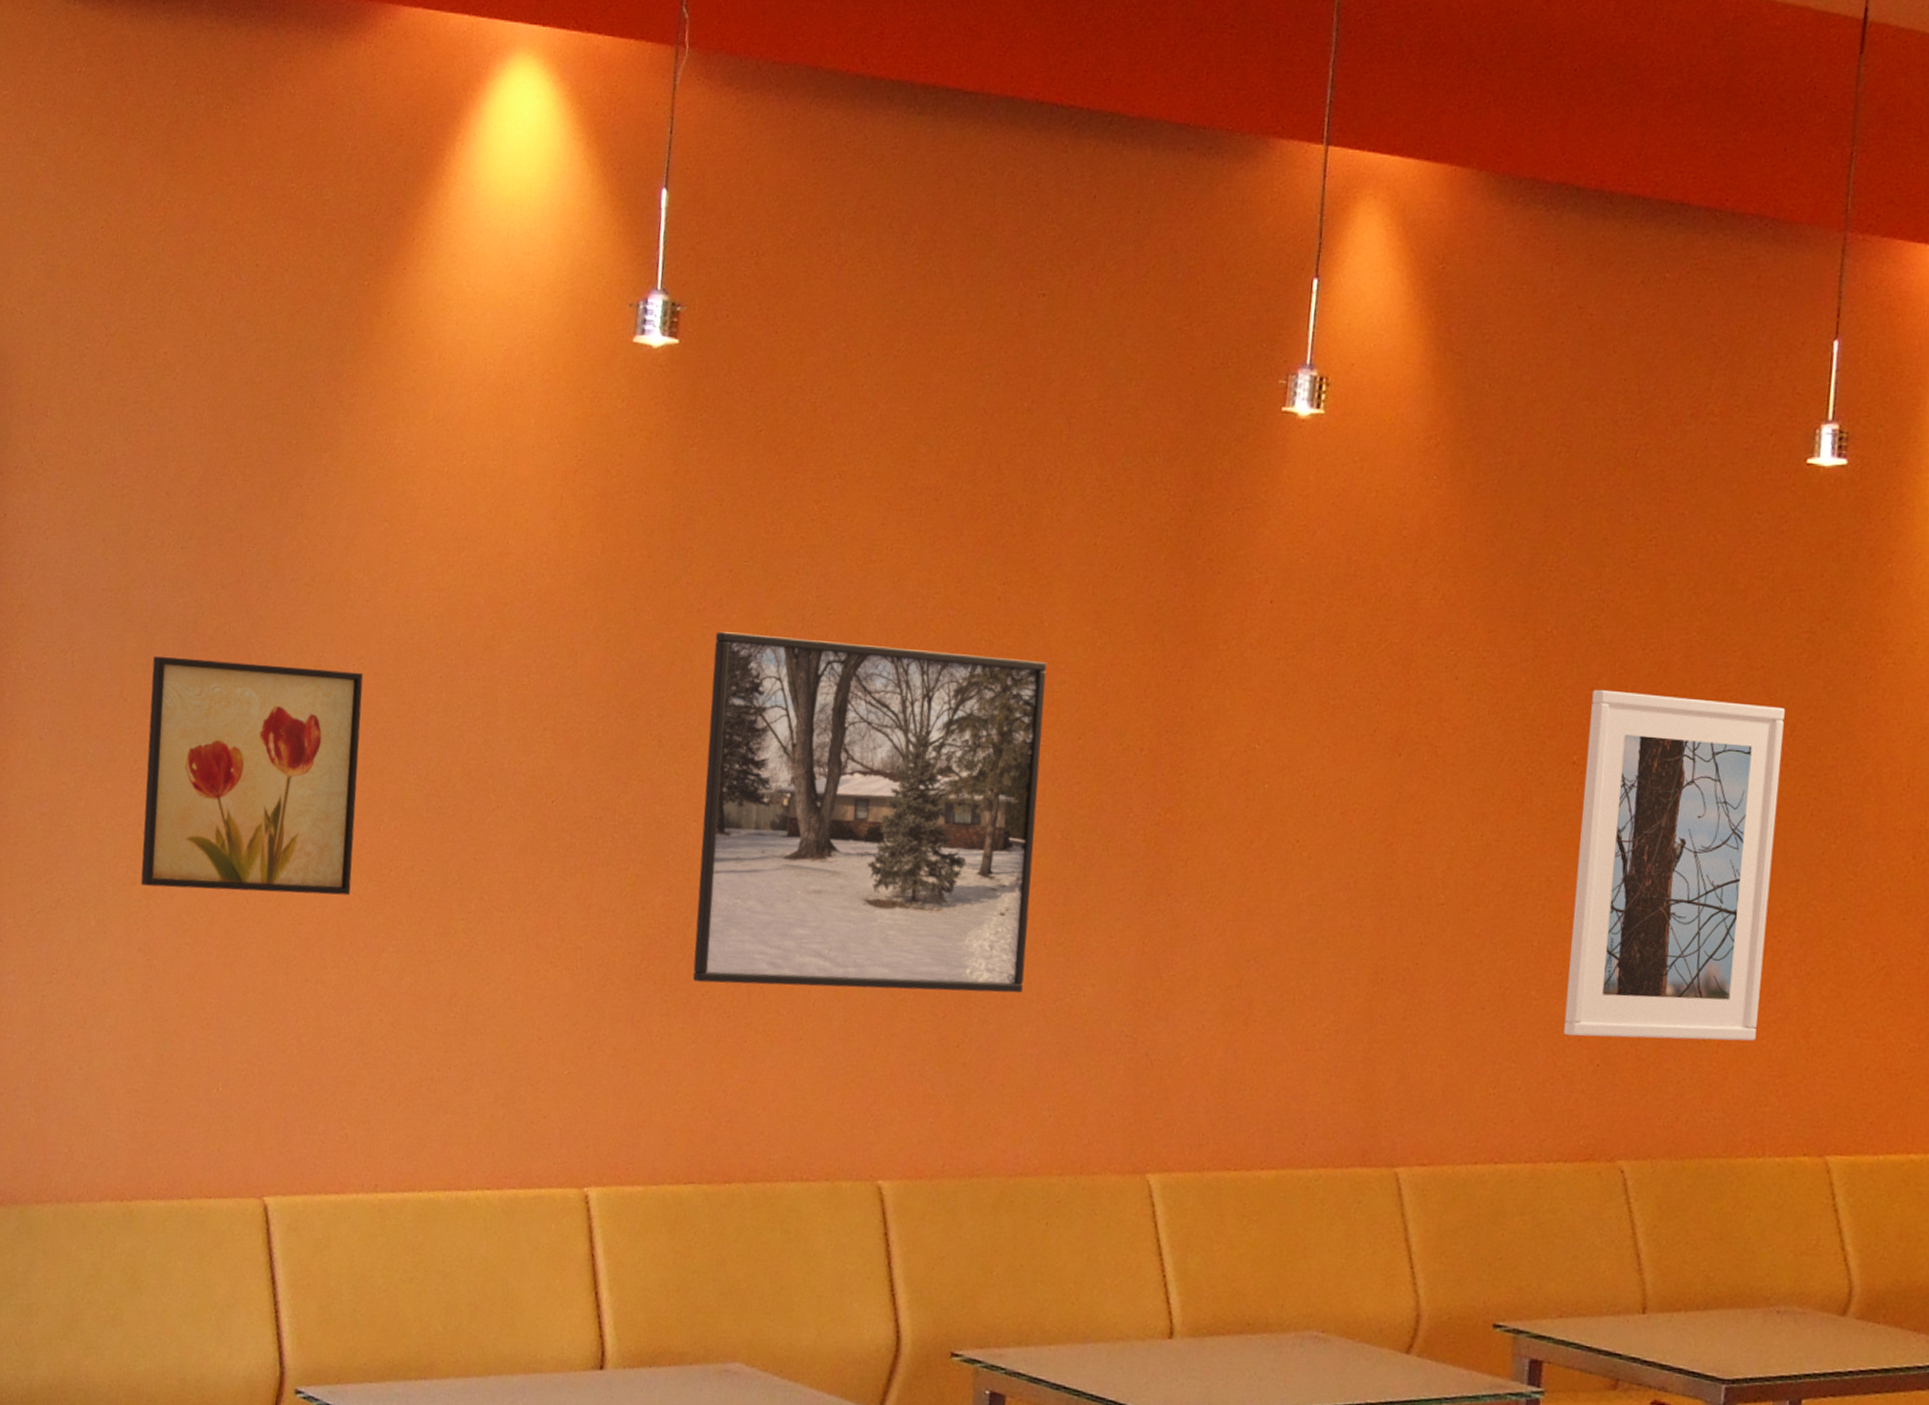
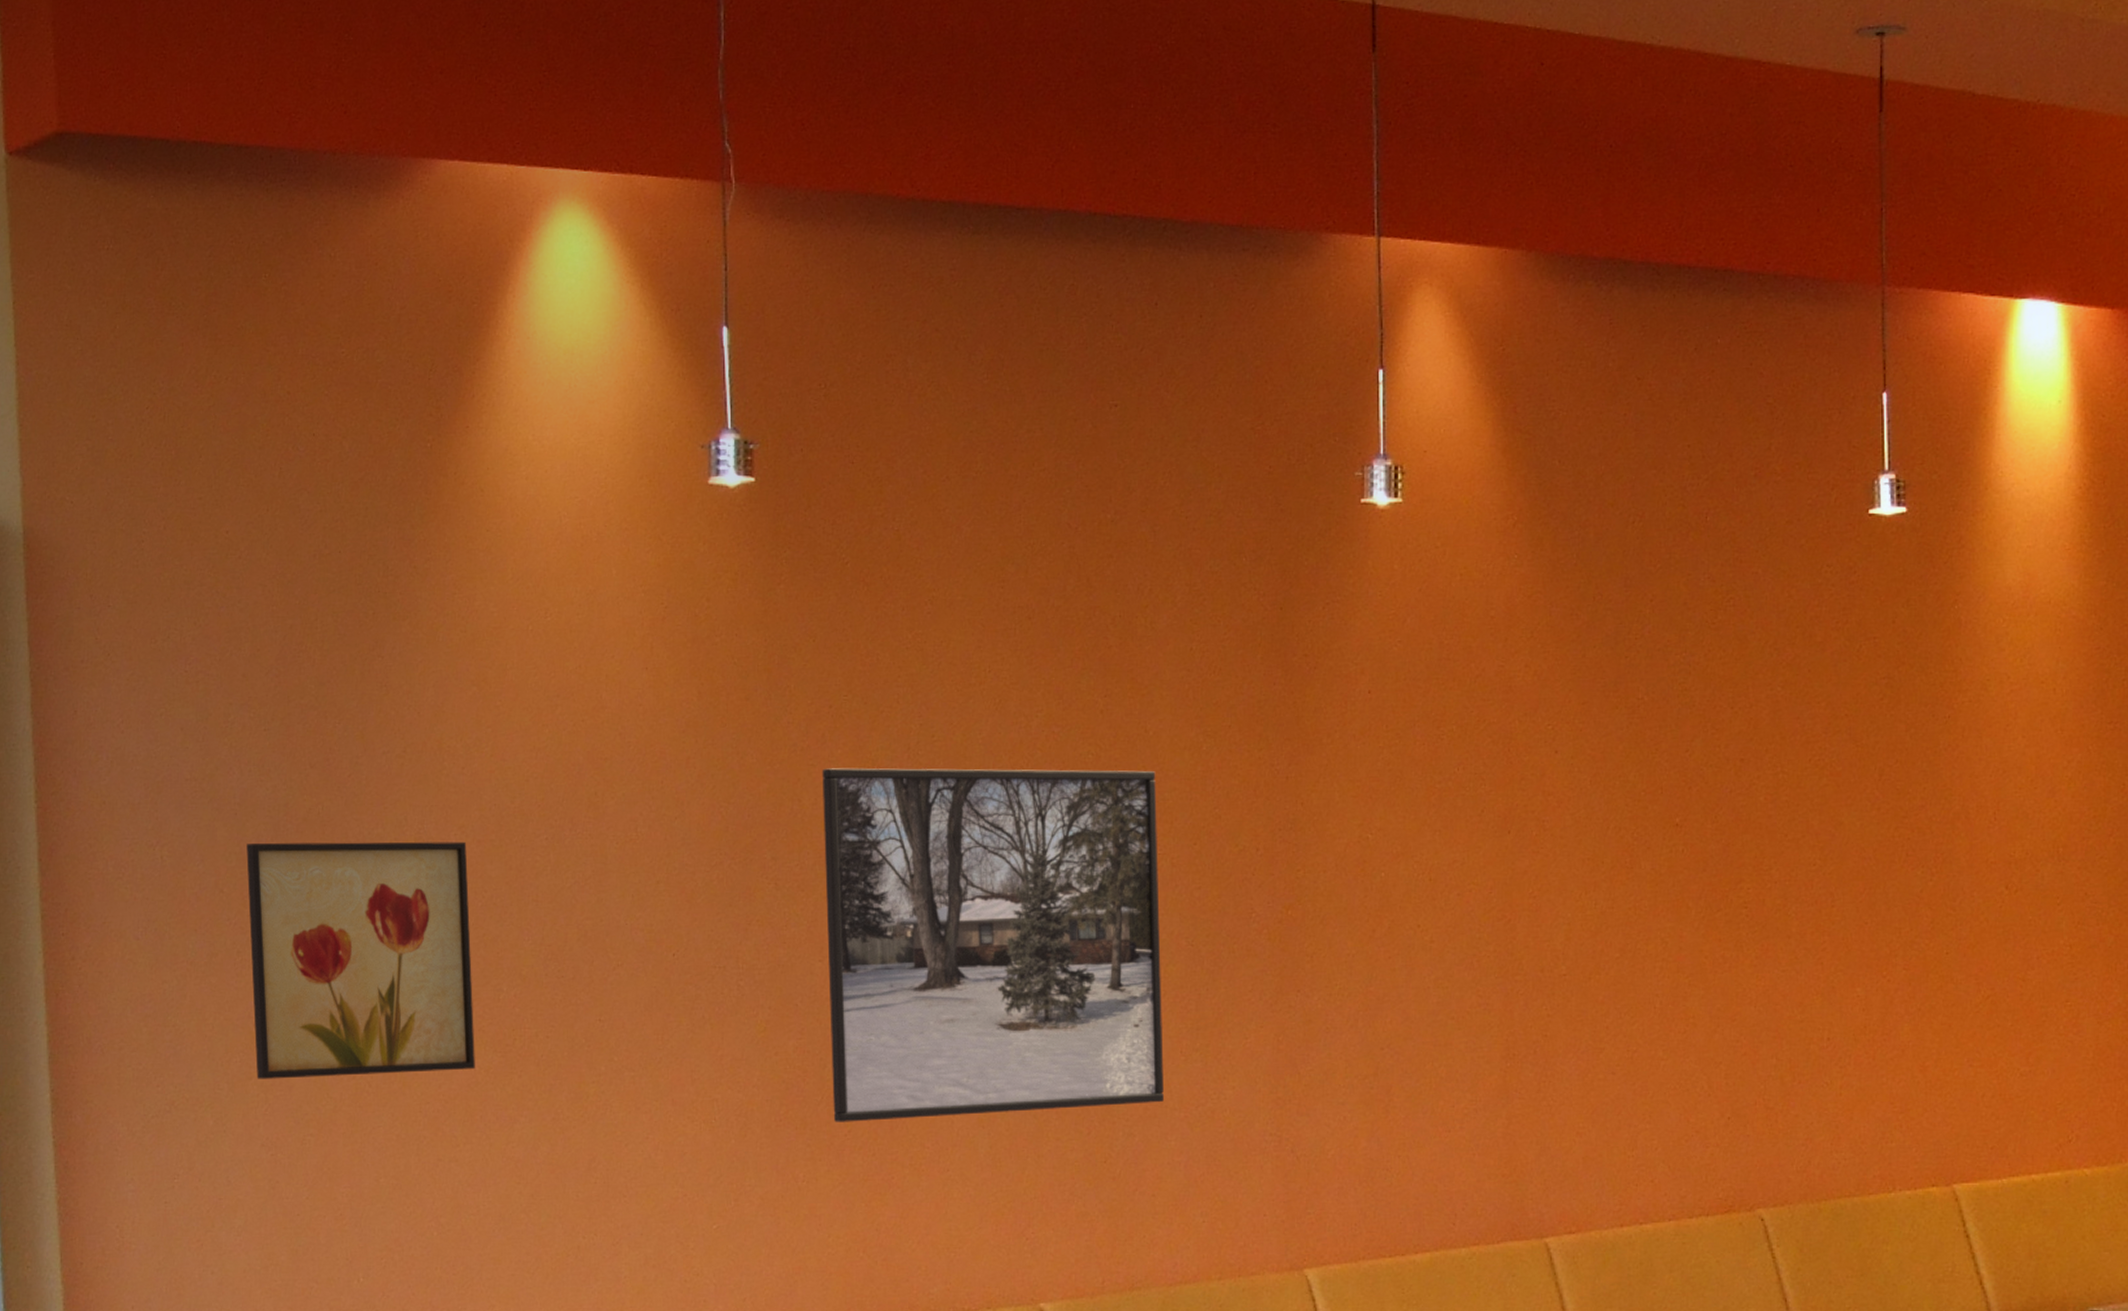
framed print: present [1563,689,1785,1041] -> none [1688,750,1875,1092]

